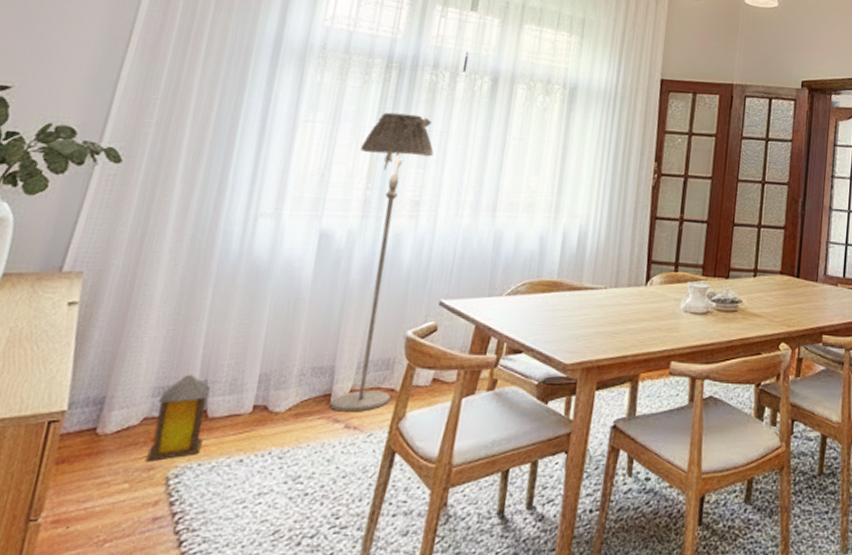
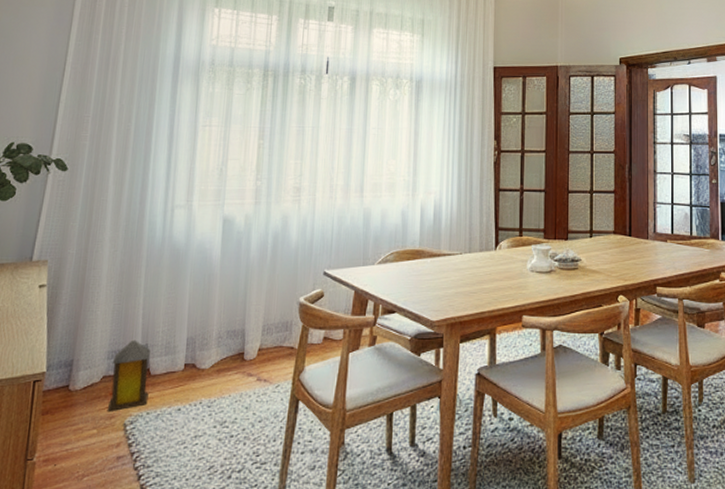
floor lamp: present [329,112,434,412] -> none [243,114,308,367]

